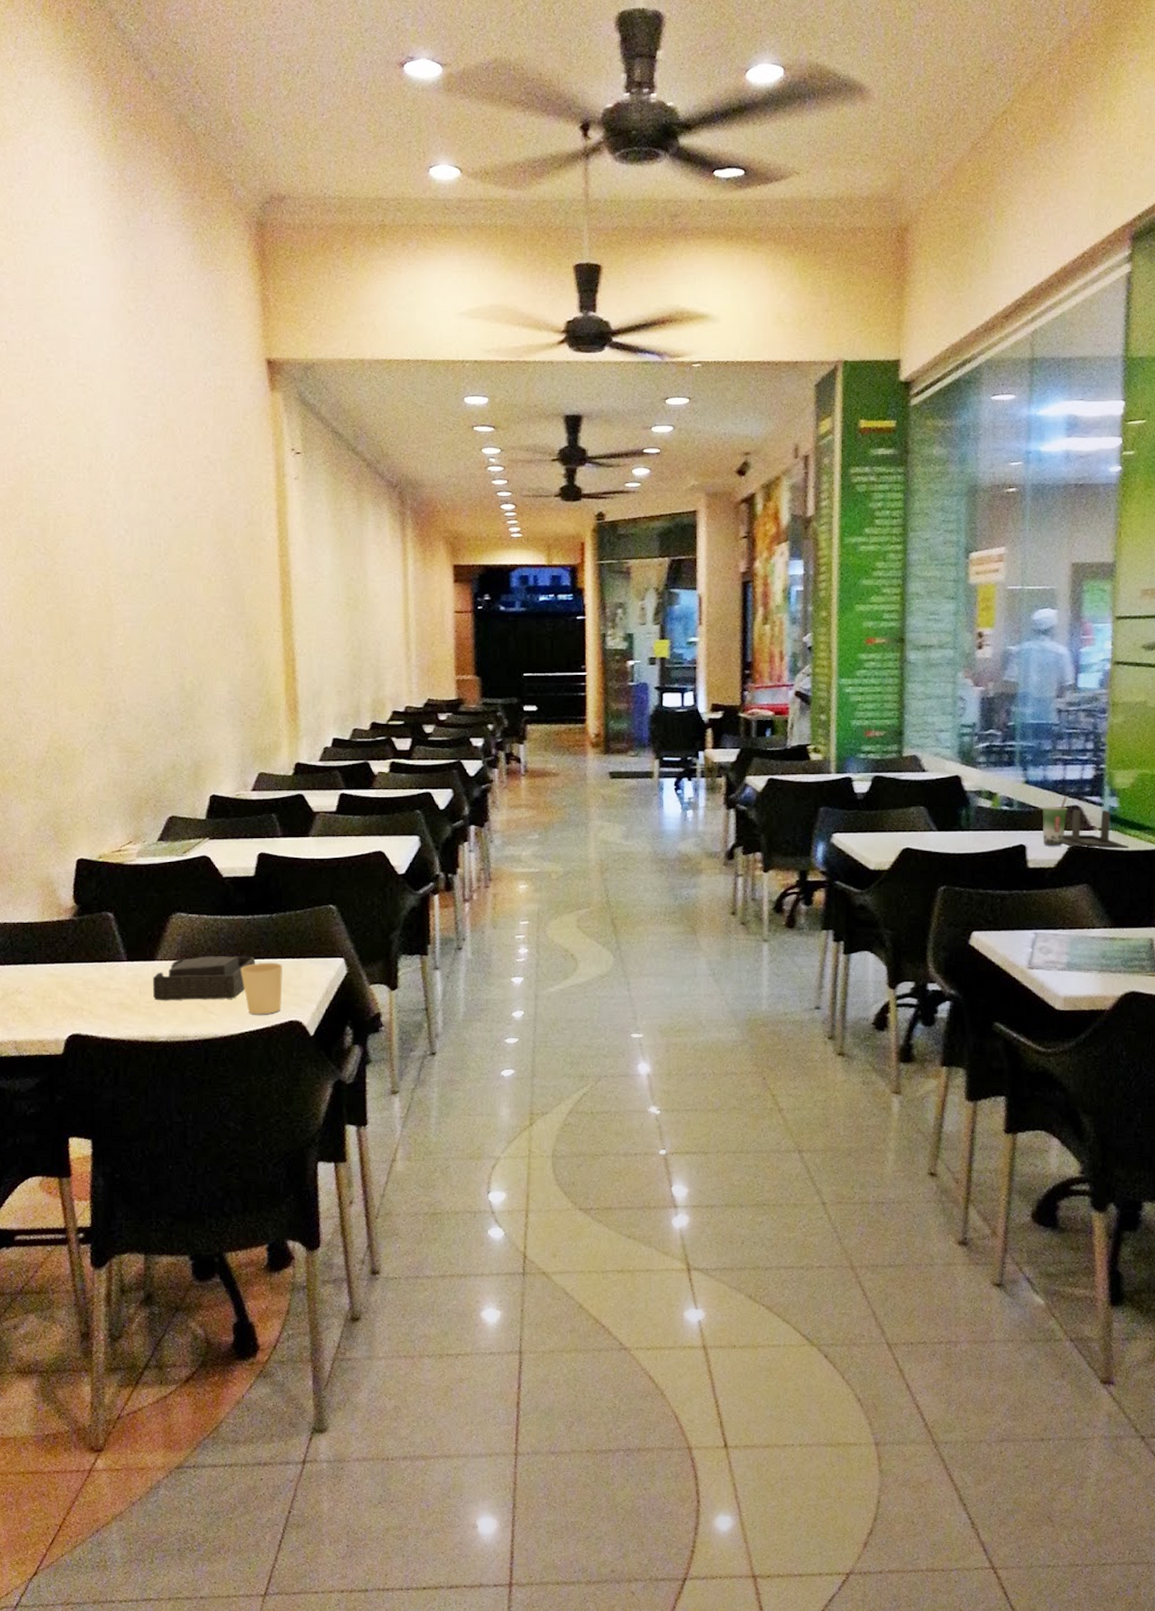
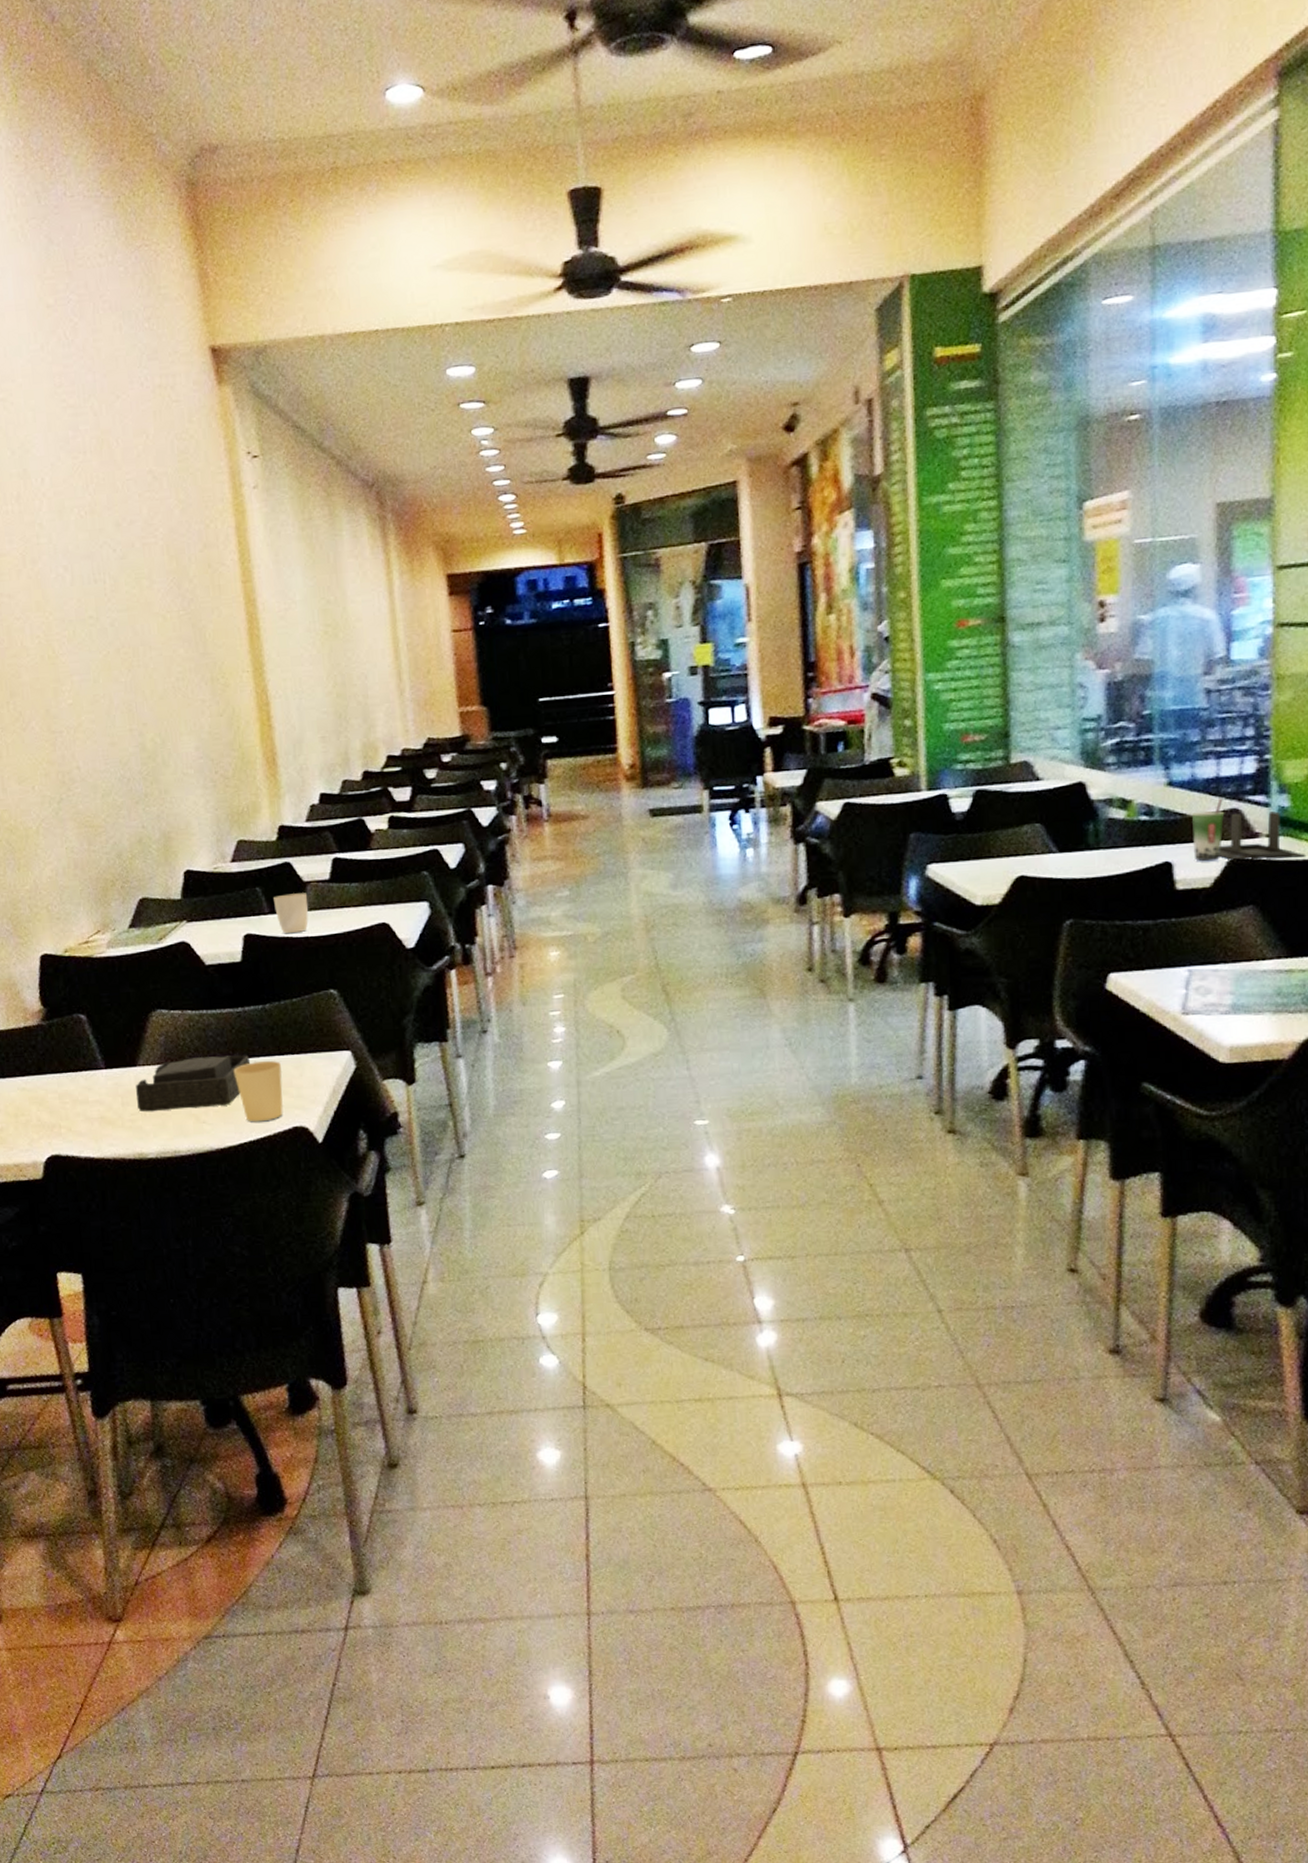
cup: none [287,821,316,855] -> present [274,893,309,934]

